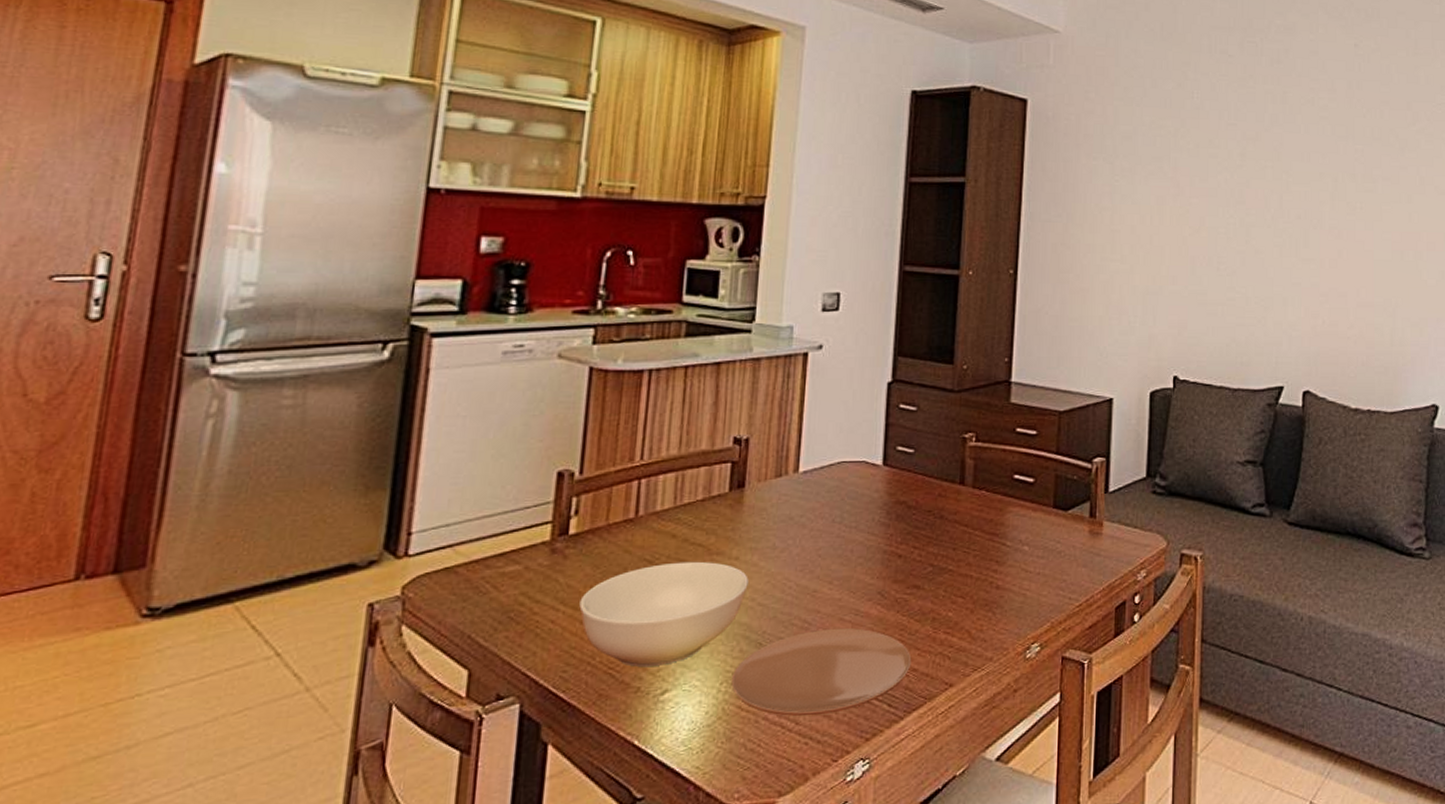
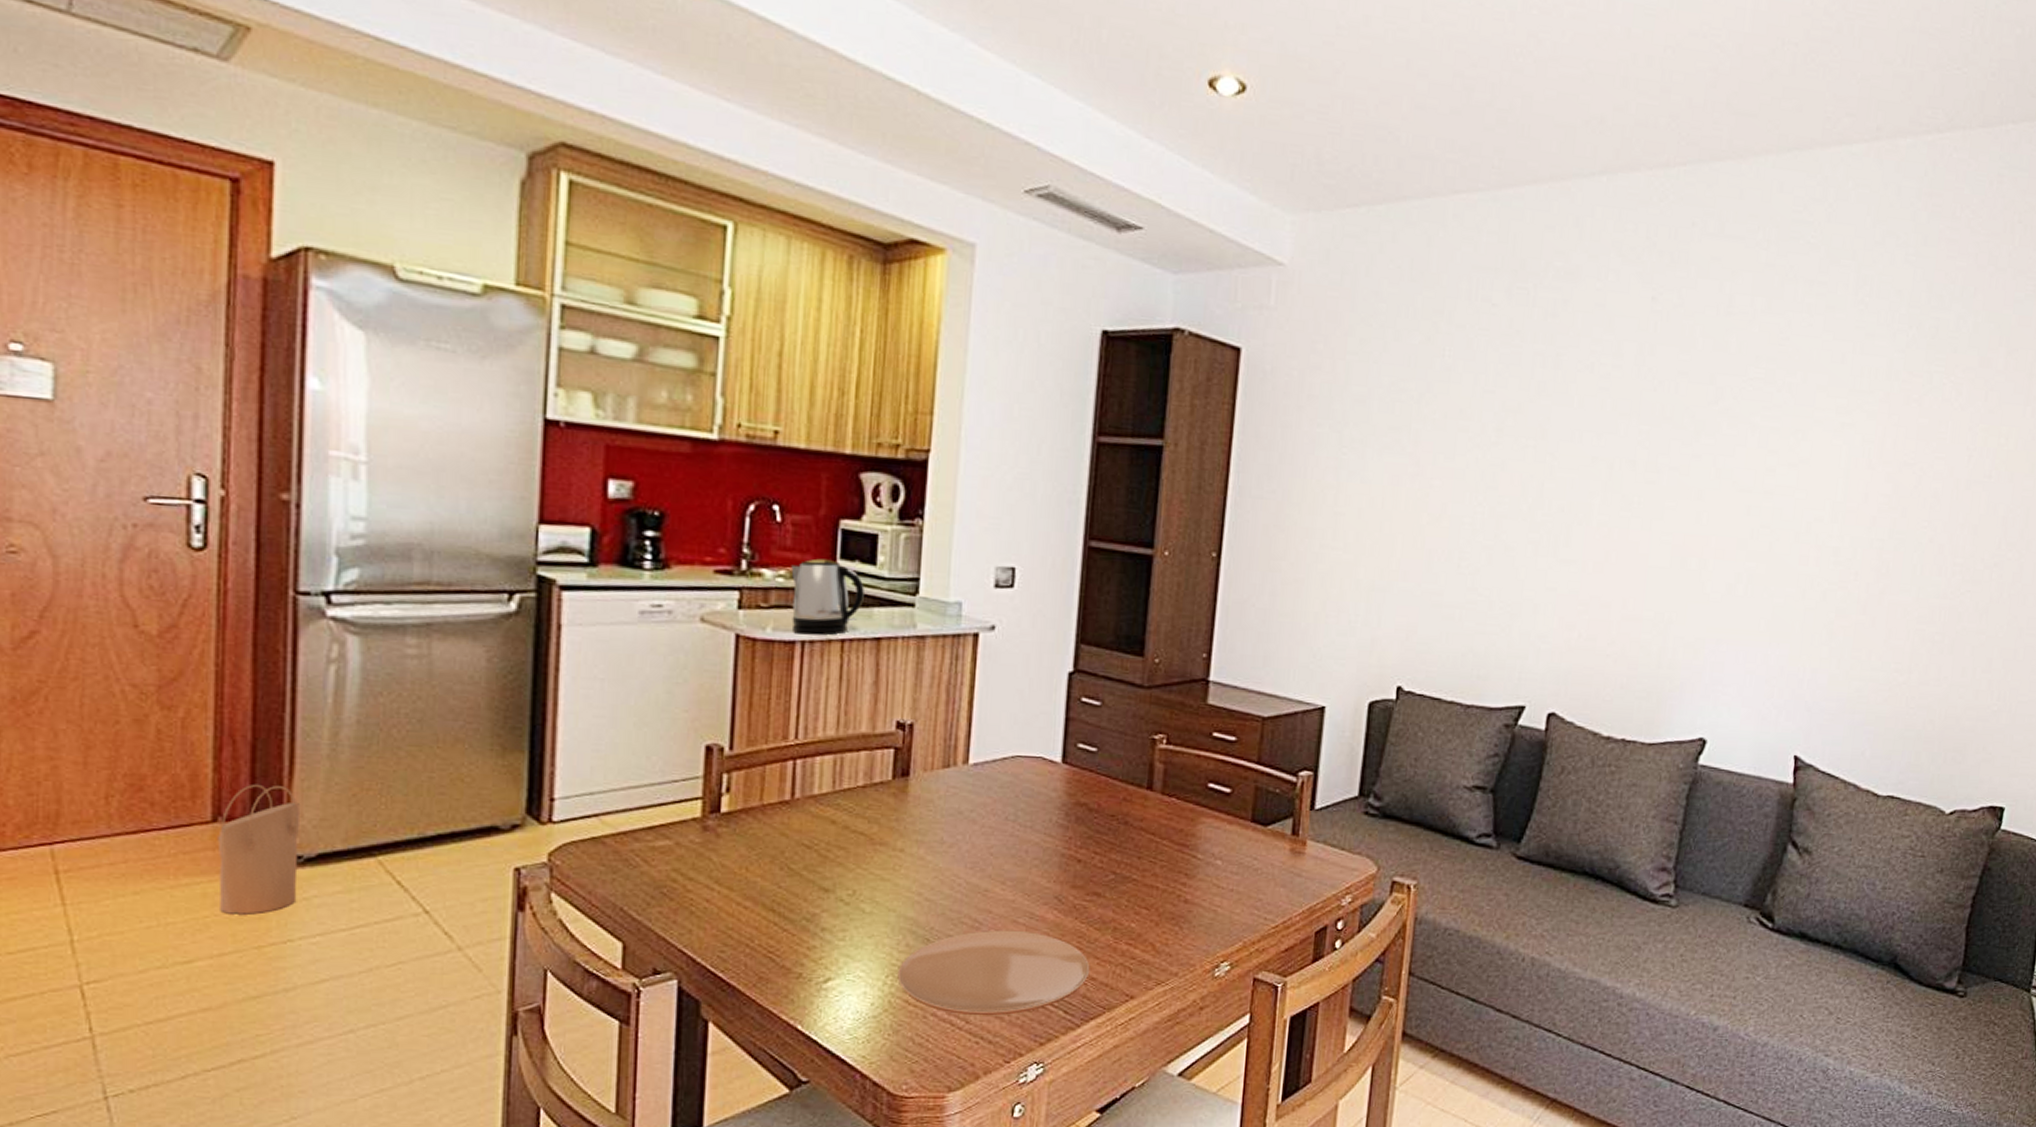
shopping bag: none [71,539,164,673] -> present [217,783,300,915]
bowl: present [579,561,749,667] -> none [735,849,915,954]
kettle: none [640,295,707,364] -> present [791,558,865,635]

